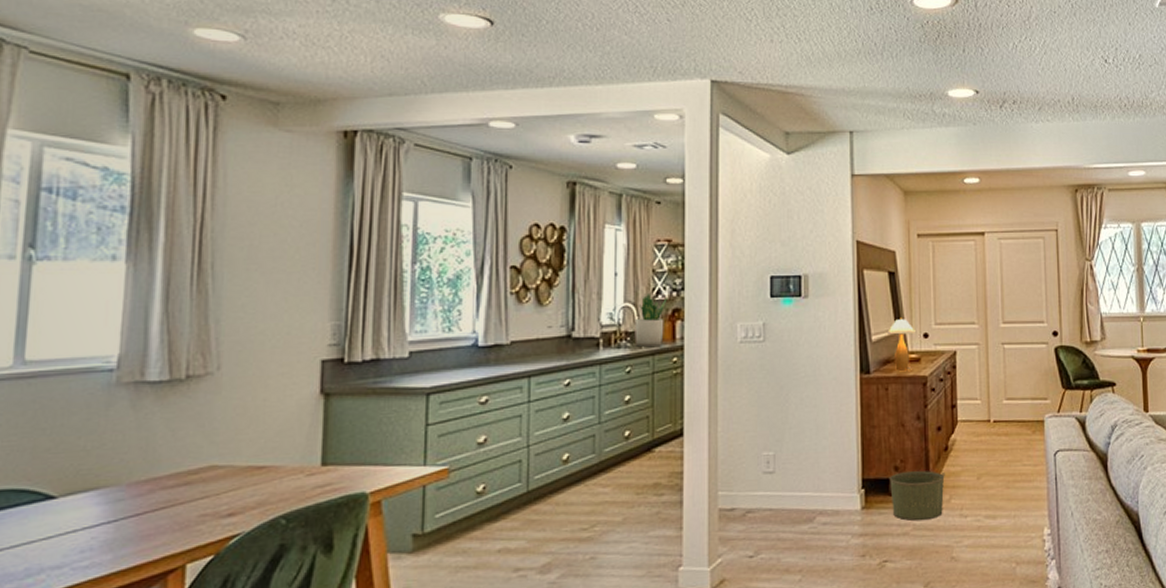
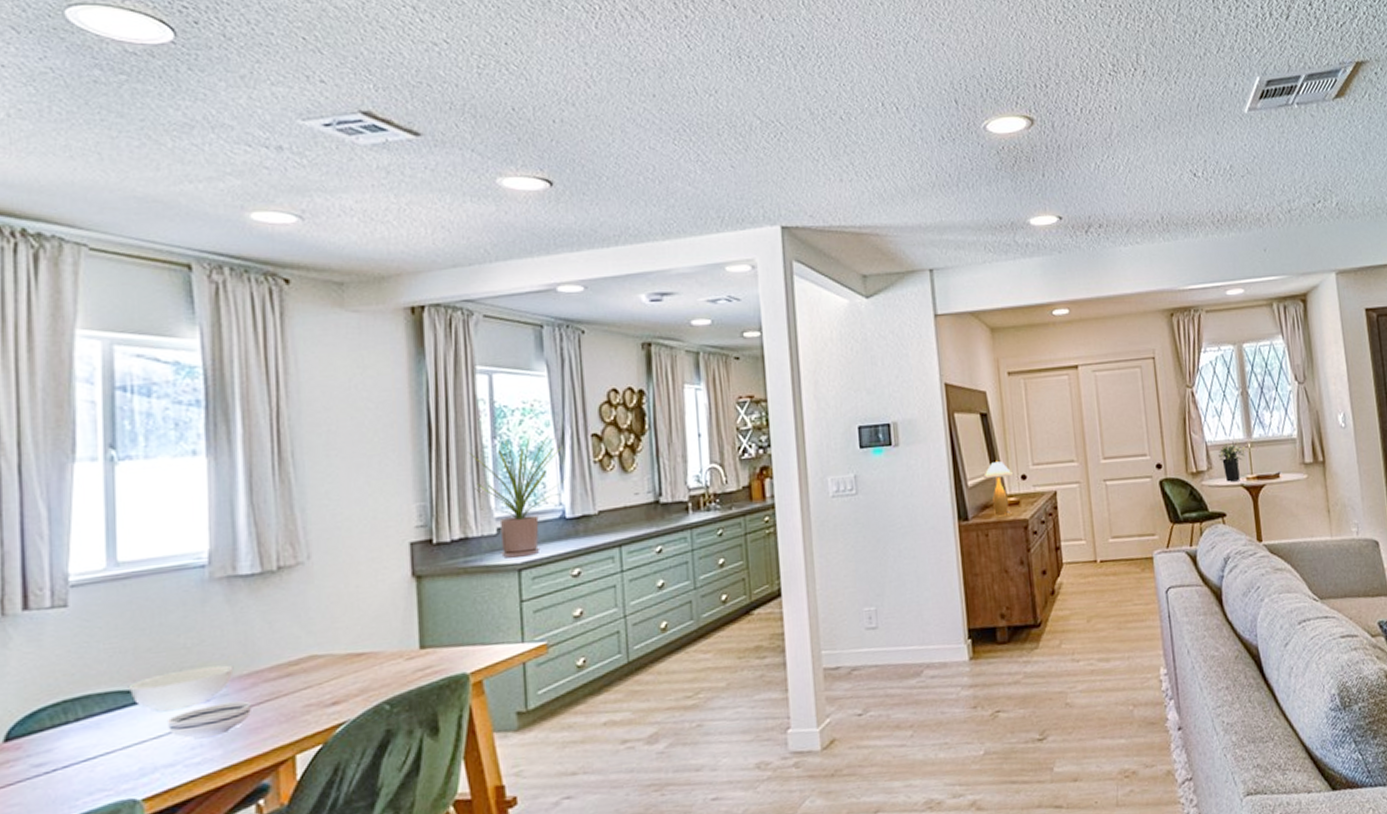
bowl: none [22,470,132,514] -> present [128,664,234,713]
bowl: none [58,507,147,543] -> present [166,700,252,740]
house plant: none [387,262,483,382] -> present [467,435,567,558]
planter: present [634,292,667,347] -> none [722,452,754,508]
basket: present [888,471,945,521] -> none [995,616,1054,669]
flower arrangement: none [1112,315,1140,353] -> present [1218,442,1248,482]

